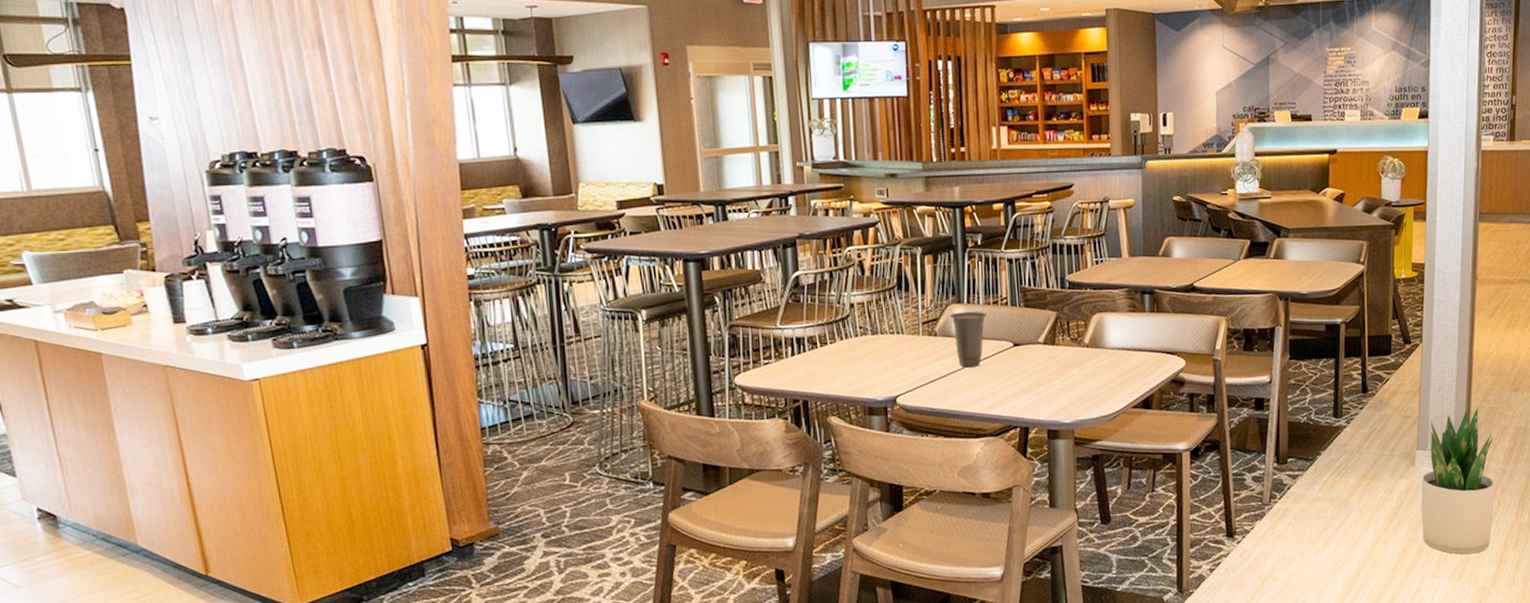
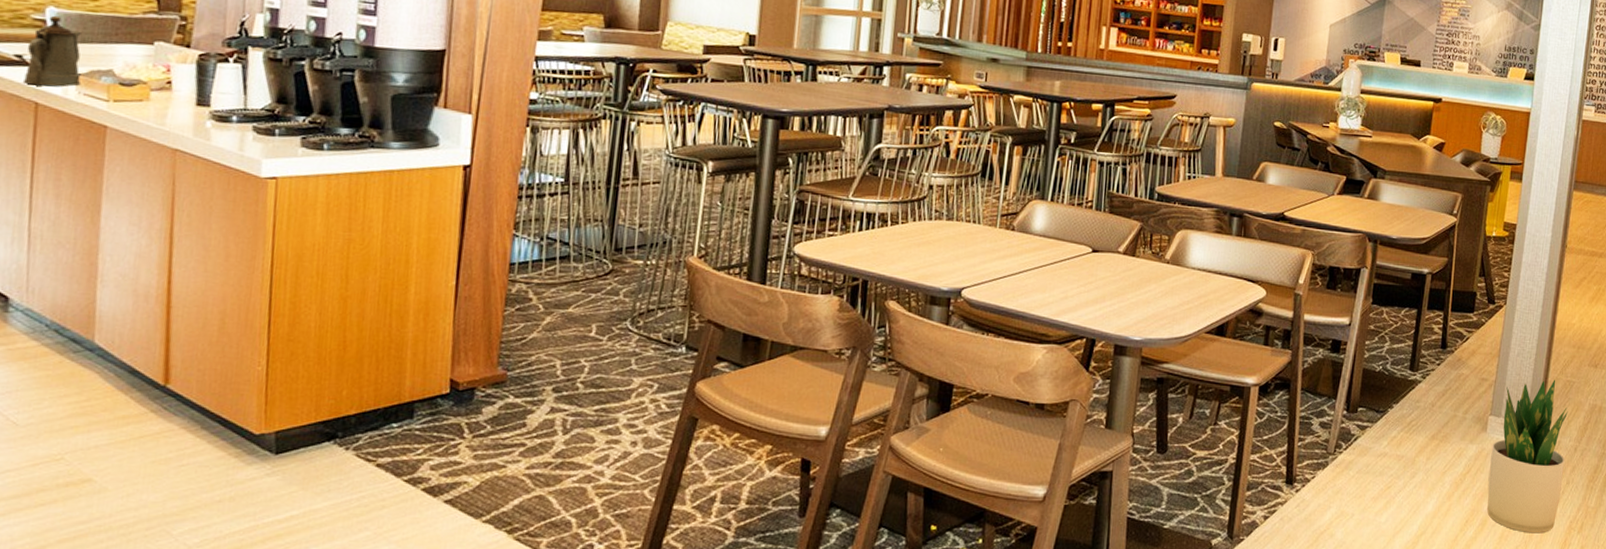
coffee pot: none [14,258,70,326] -> present [22,15,82,87]
cup: present [949,311,987,368] -> none [1030,209,1069,268]

